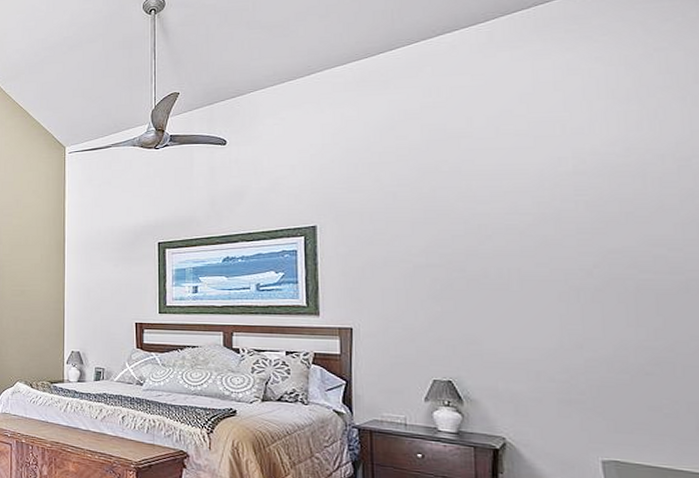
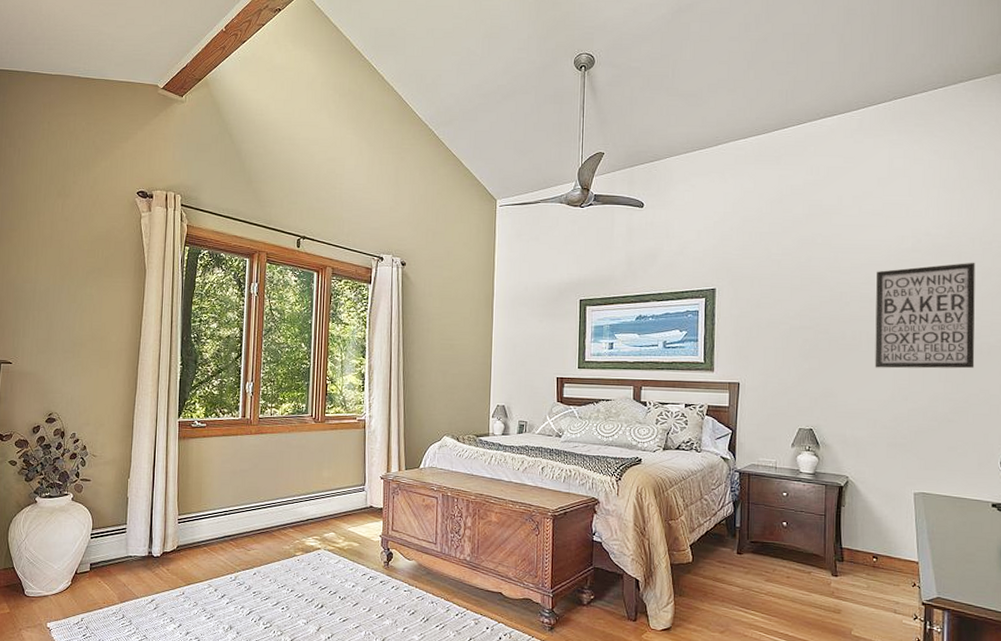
wall art: none [526,182,680,311] -> present [874,262,976,369]

